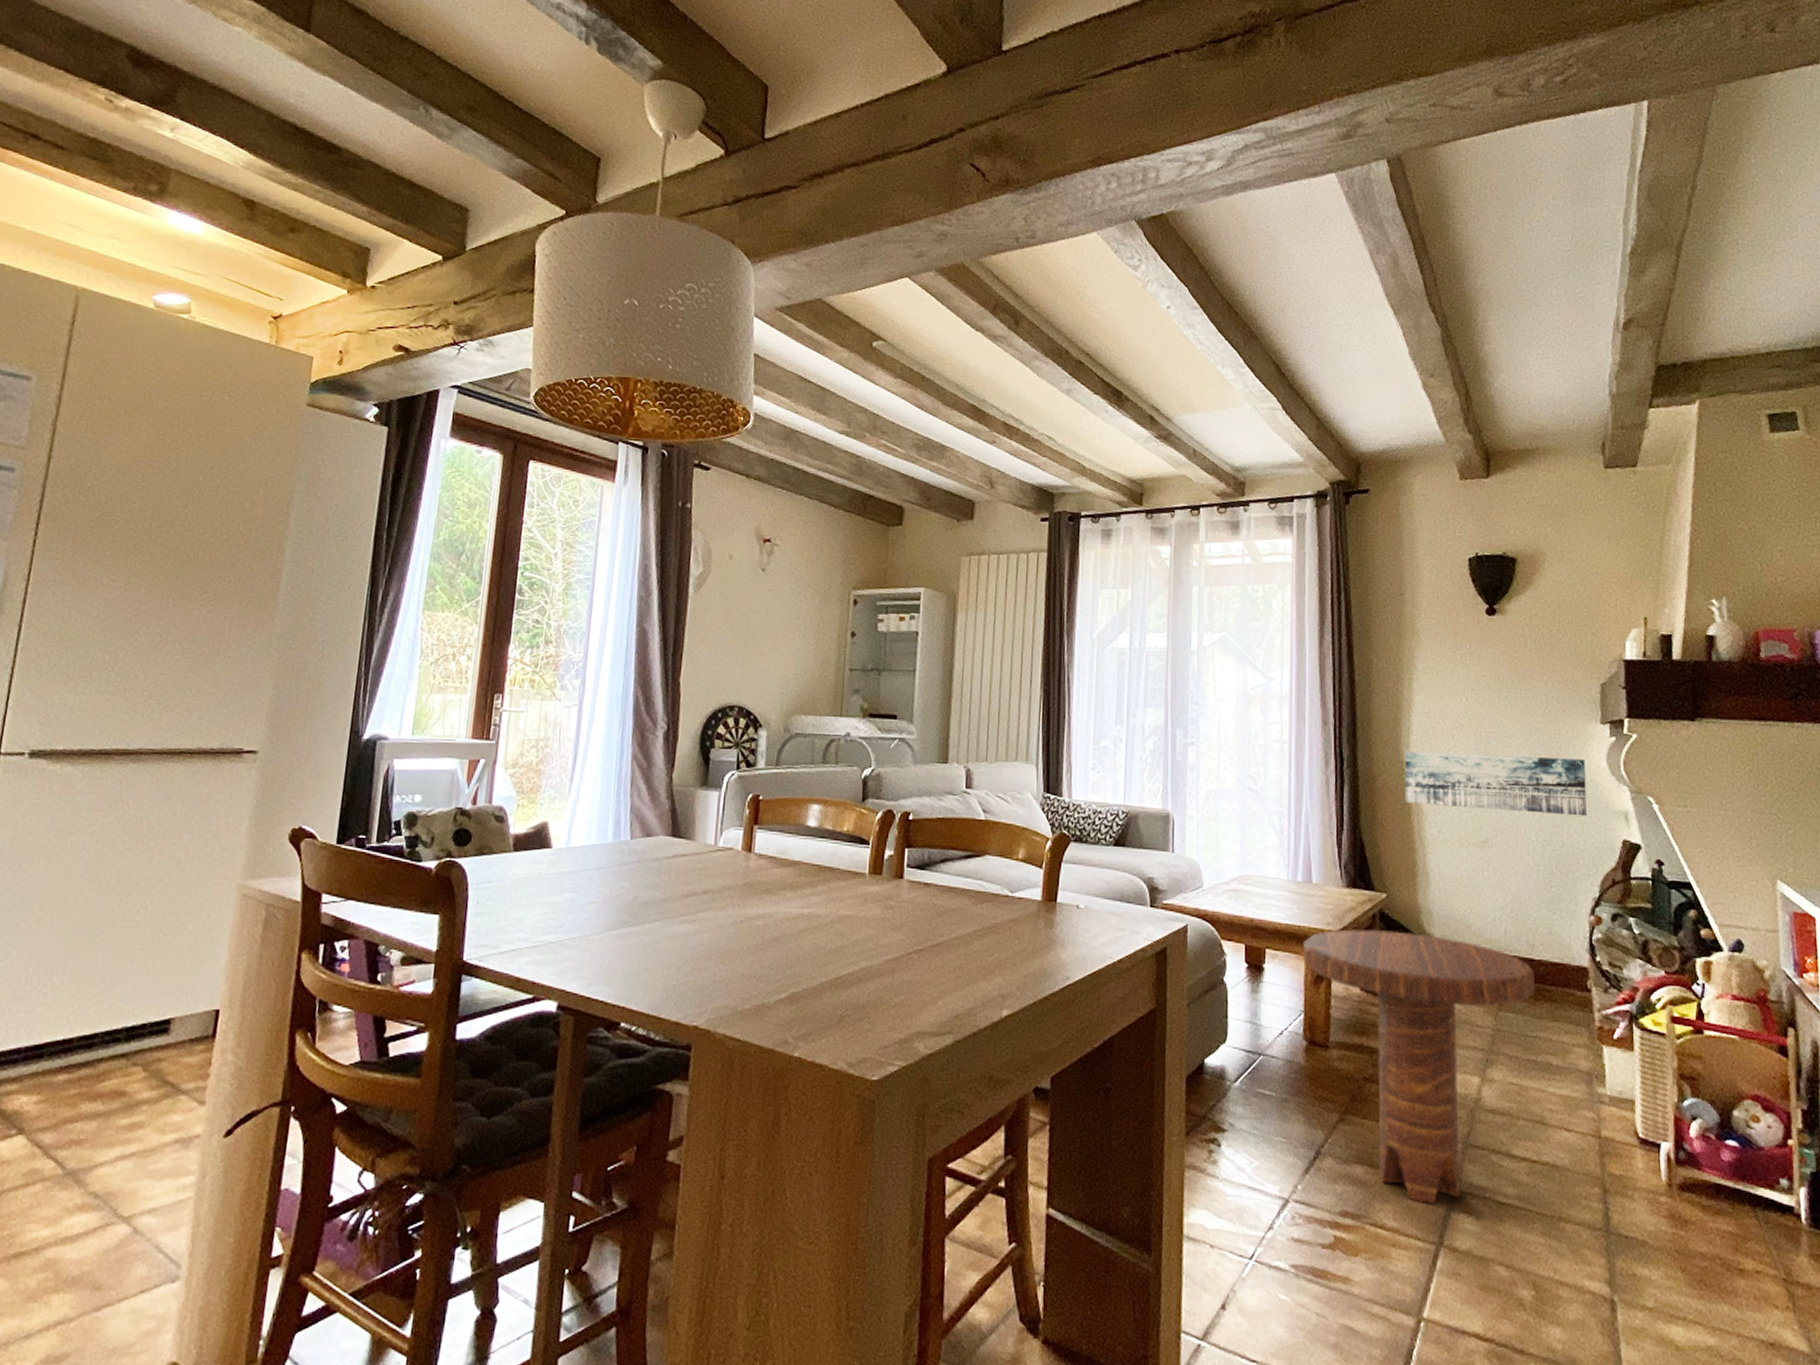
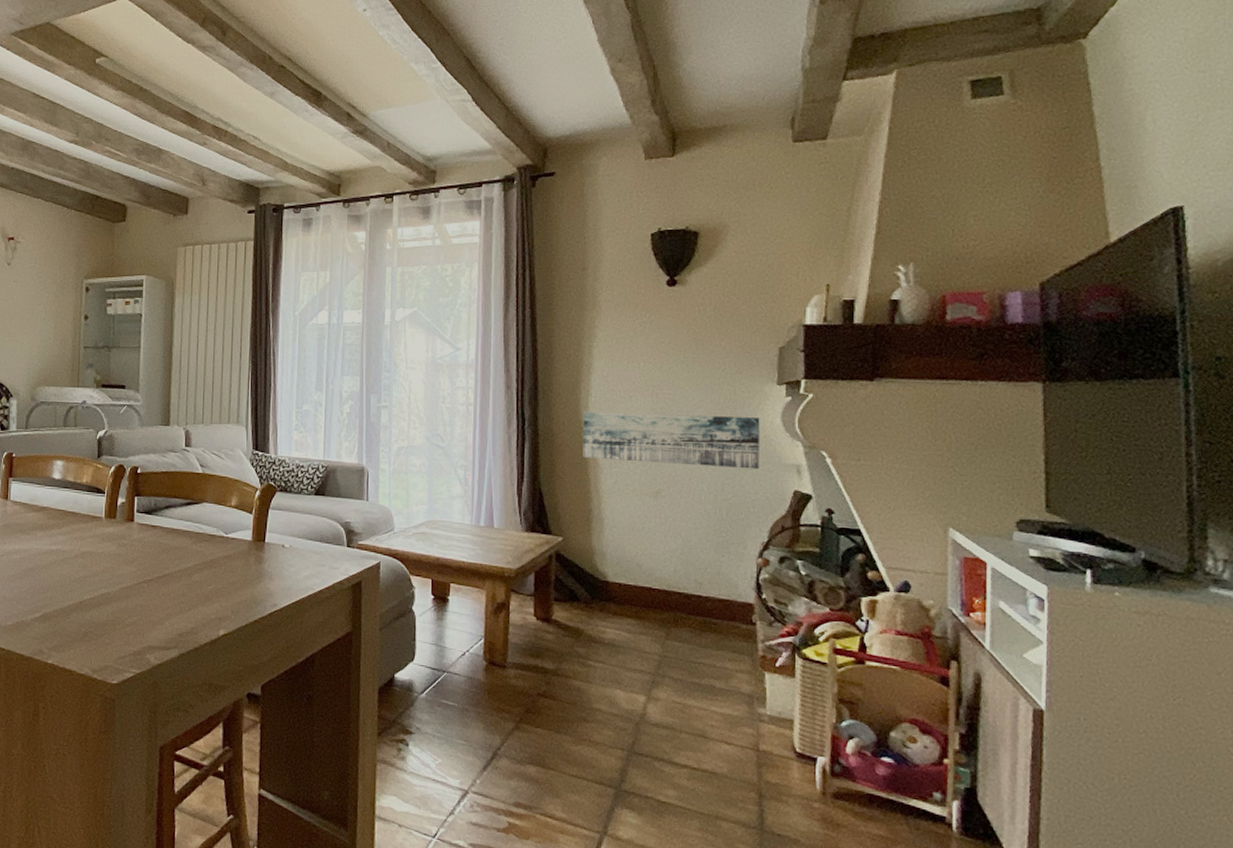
side table: present [1302,929,1535,1205] -> none [483,567,701,801]

